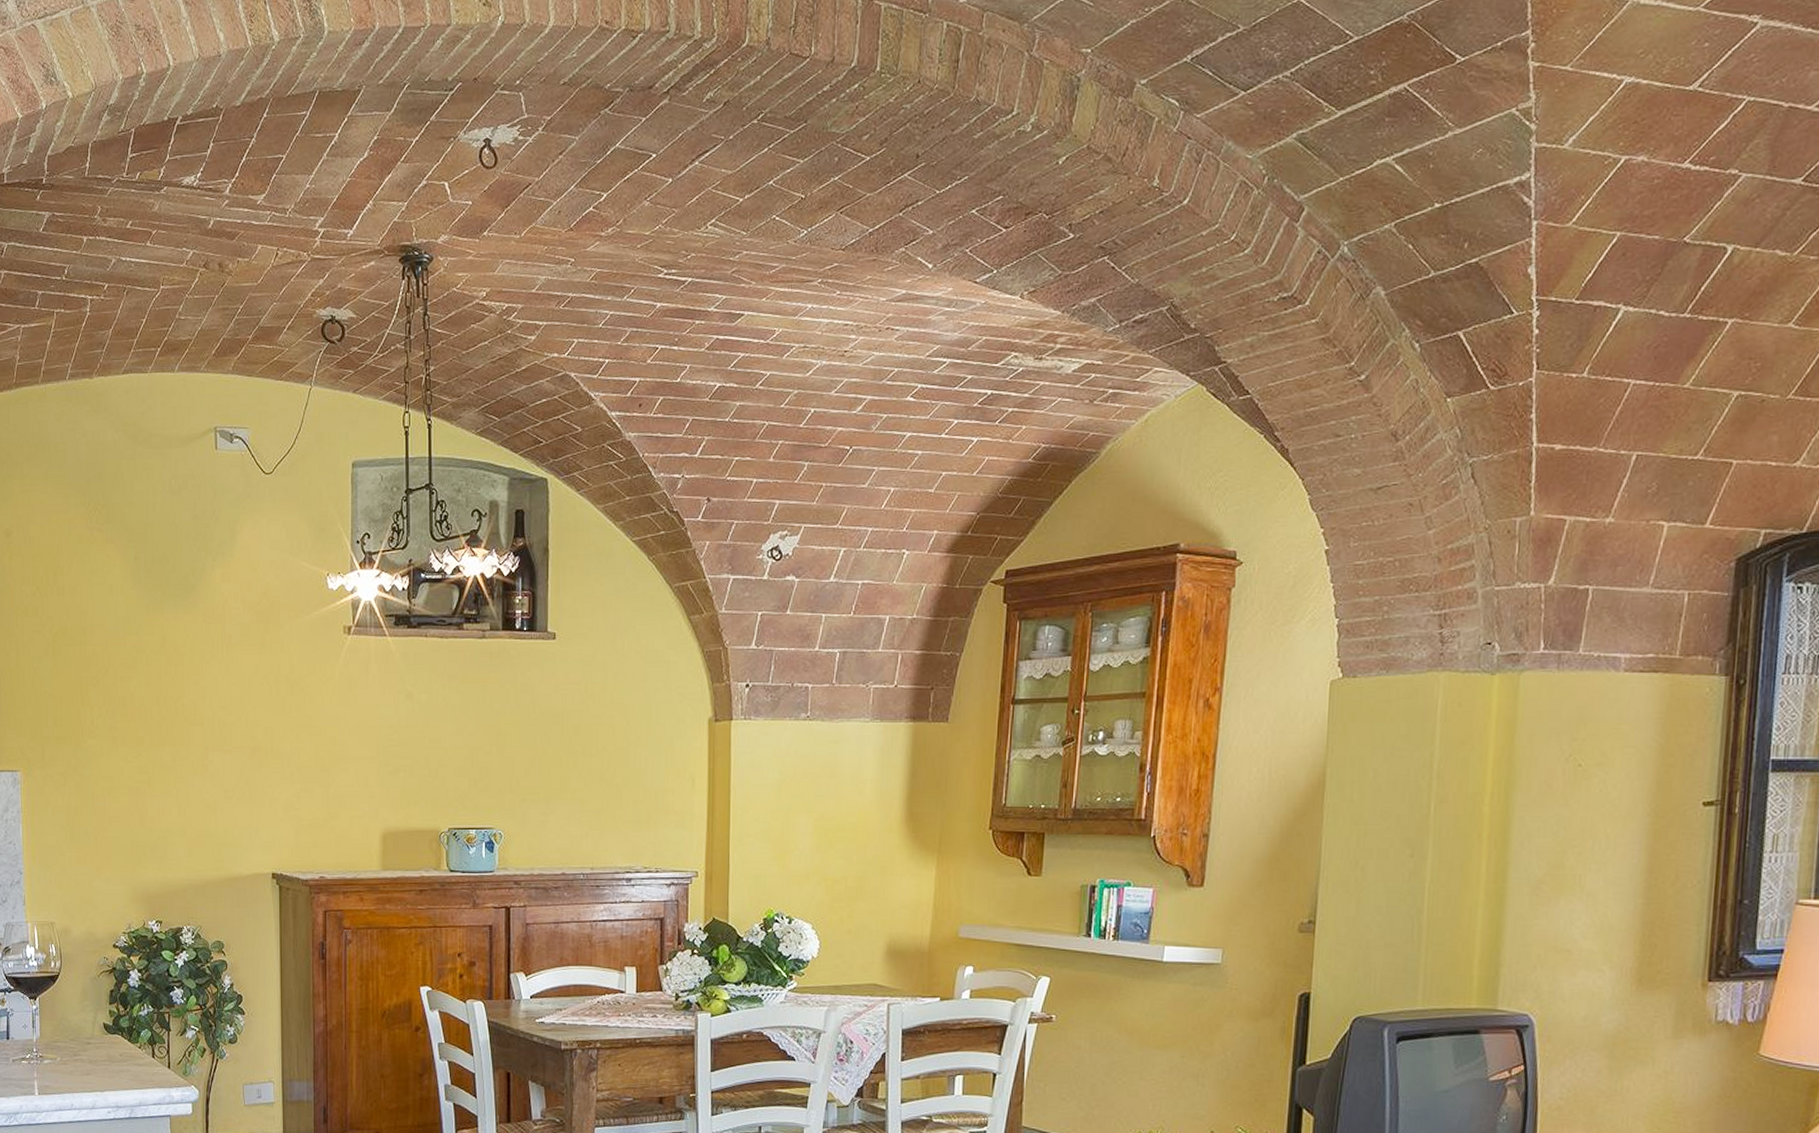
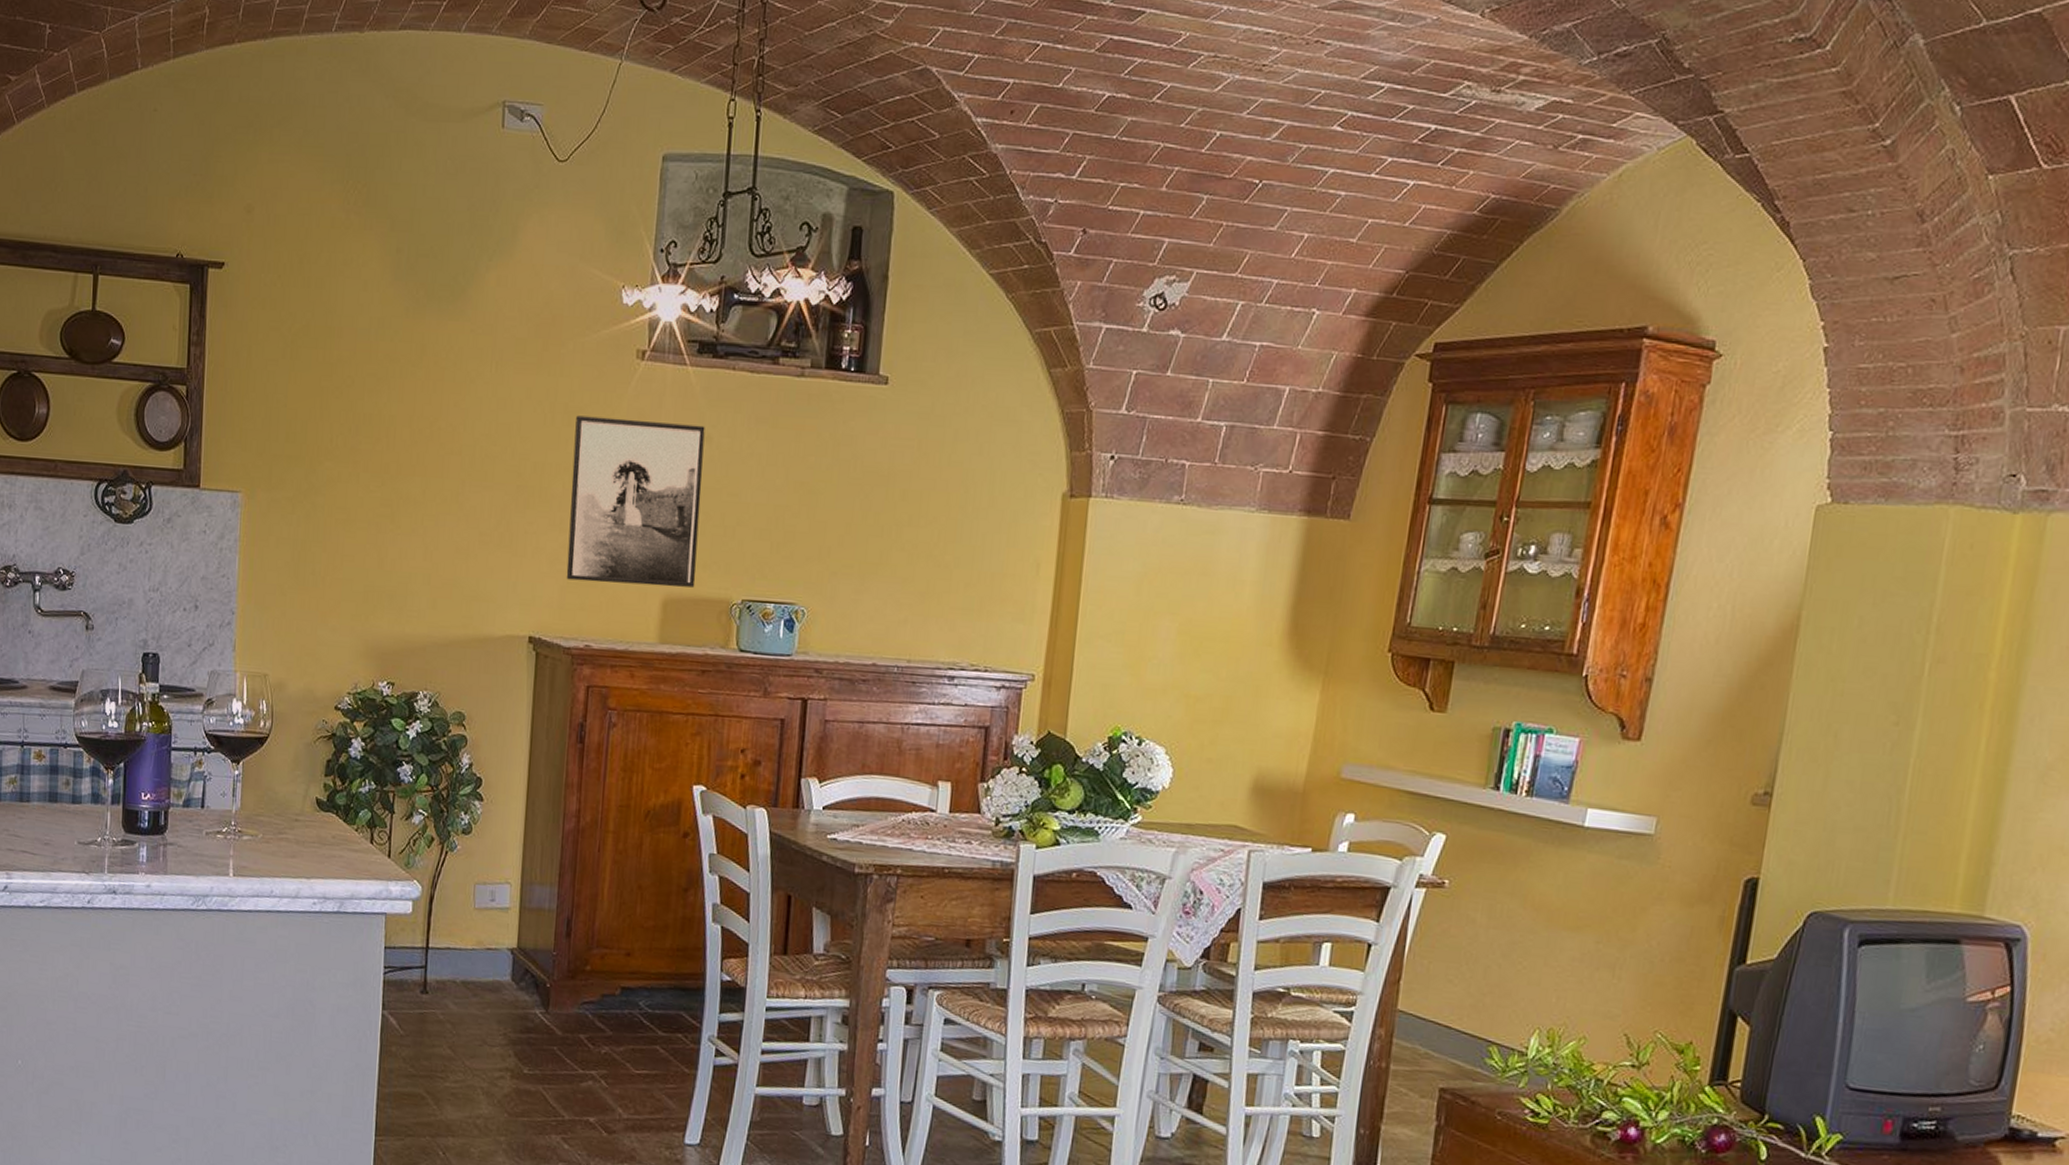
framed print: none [297,684,408,823] -> present [566,415,705,588]

